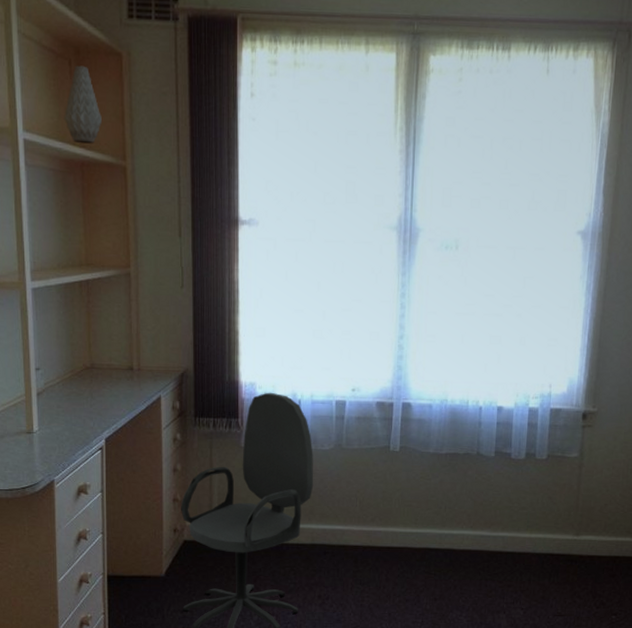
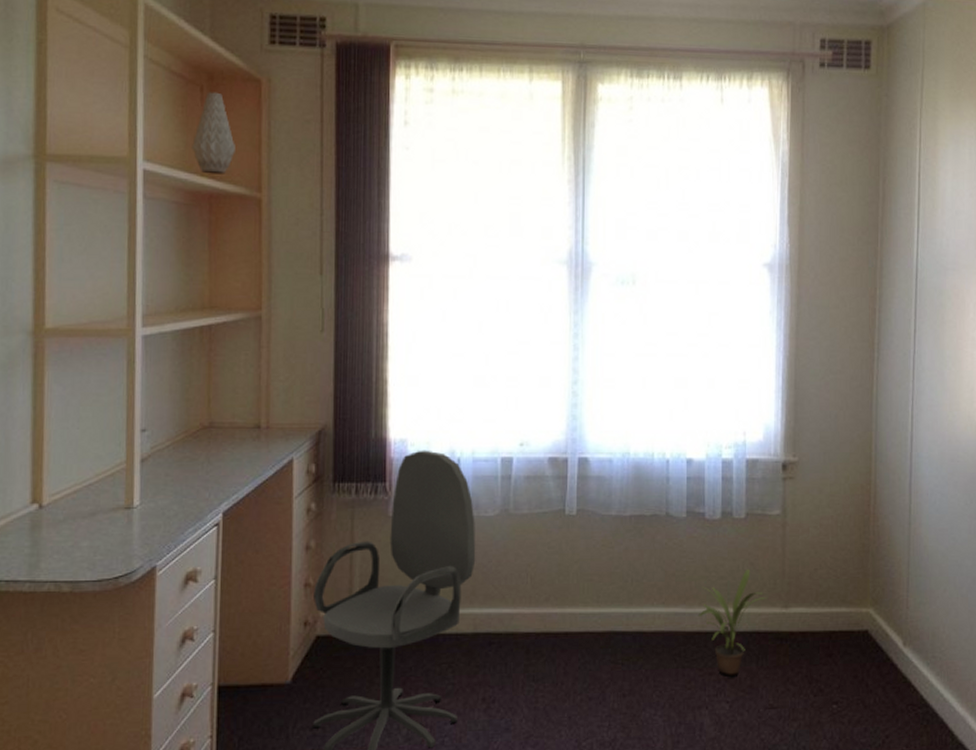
potted plant: none [500,502,562,590] -> present [697,569,767,678]

